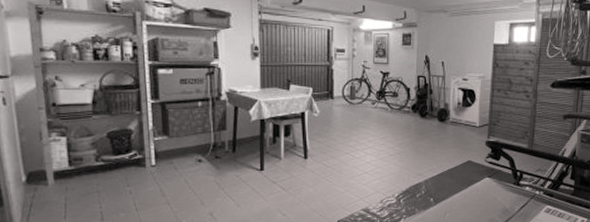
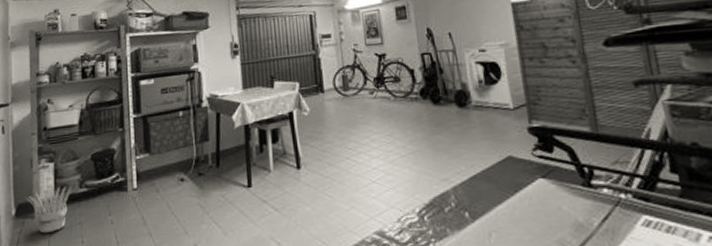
potted plant: none [39,158,88,199] -> present [28,185,72,234]

